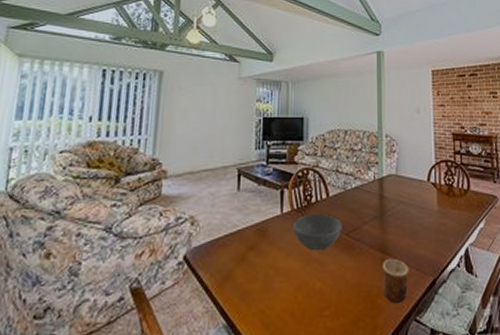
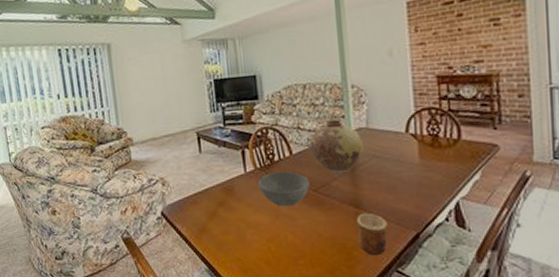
vase: none [345,164,392,218] -> present [309,118,364,174]

